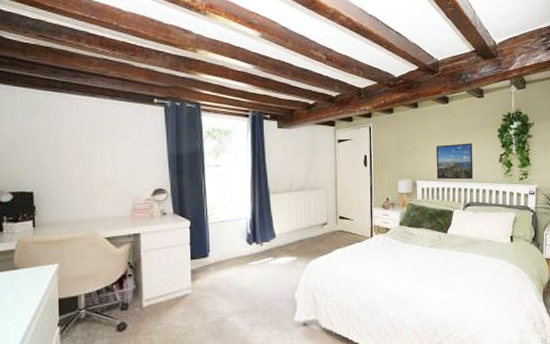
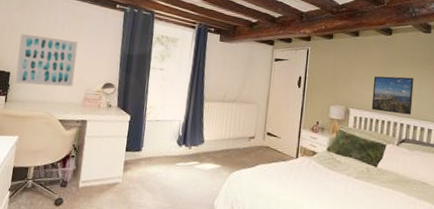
wall art: none [38,144,116,204] -> present [15,33,78,87]

